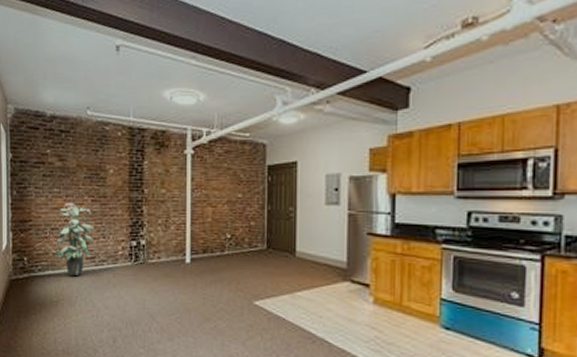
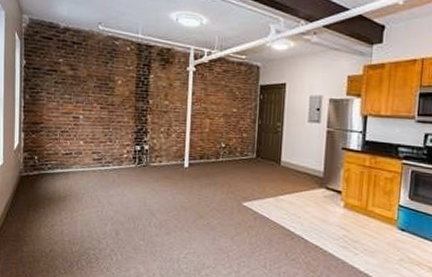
indoor plant: present [53,203,94,277] -> none [63,109,102,175]

